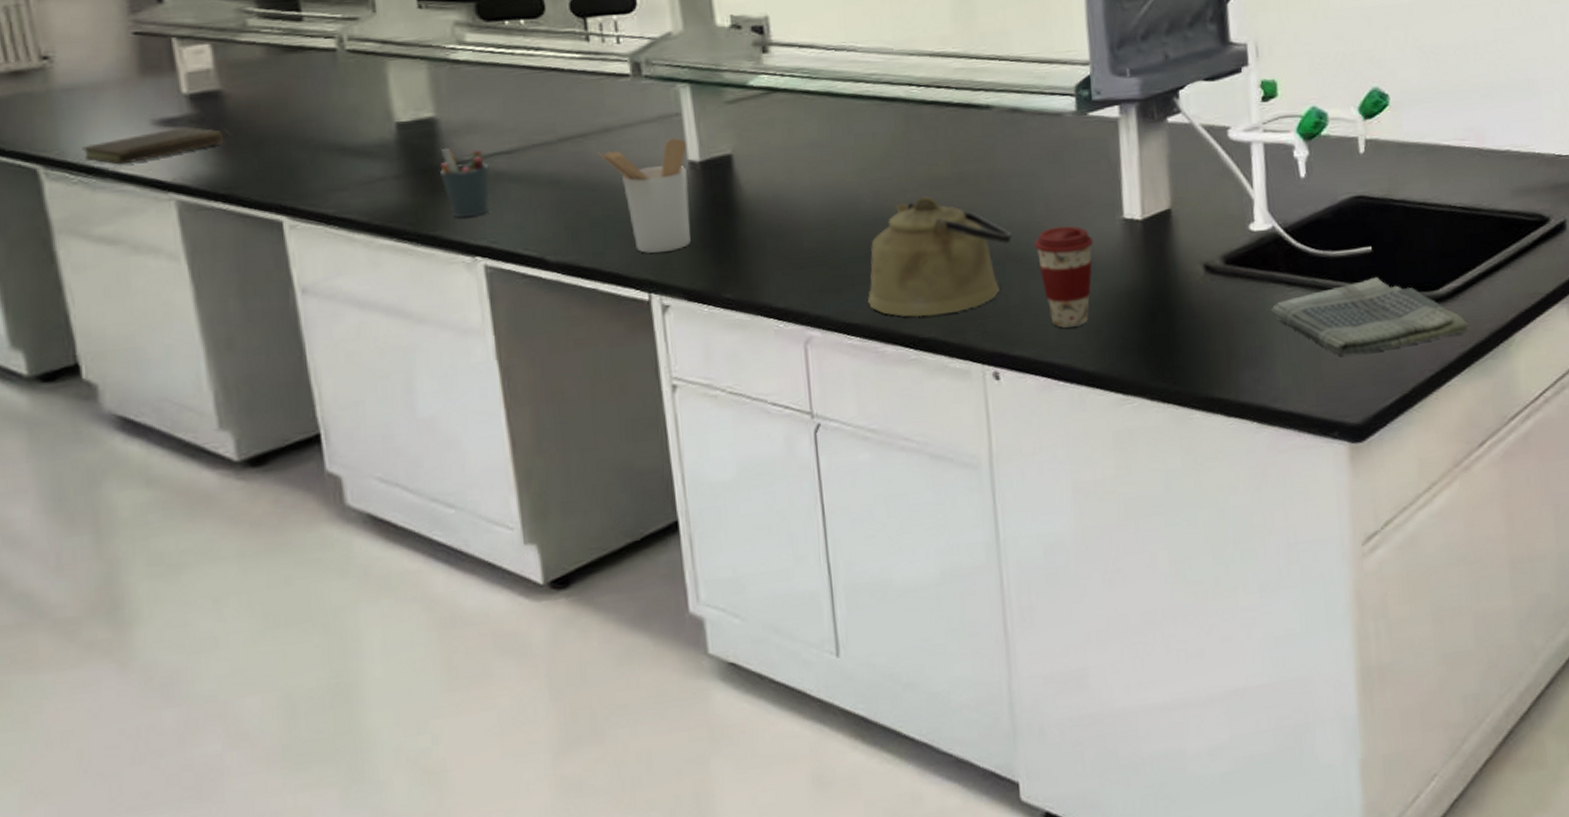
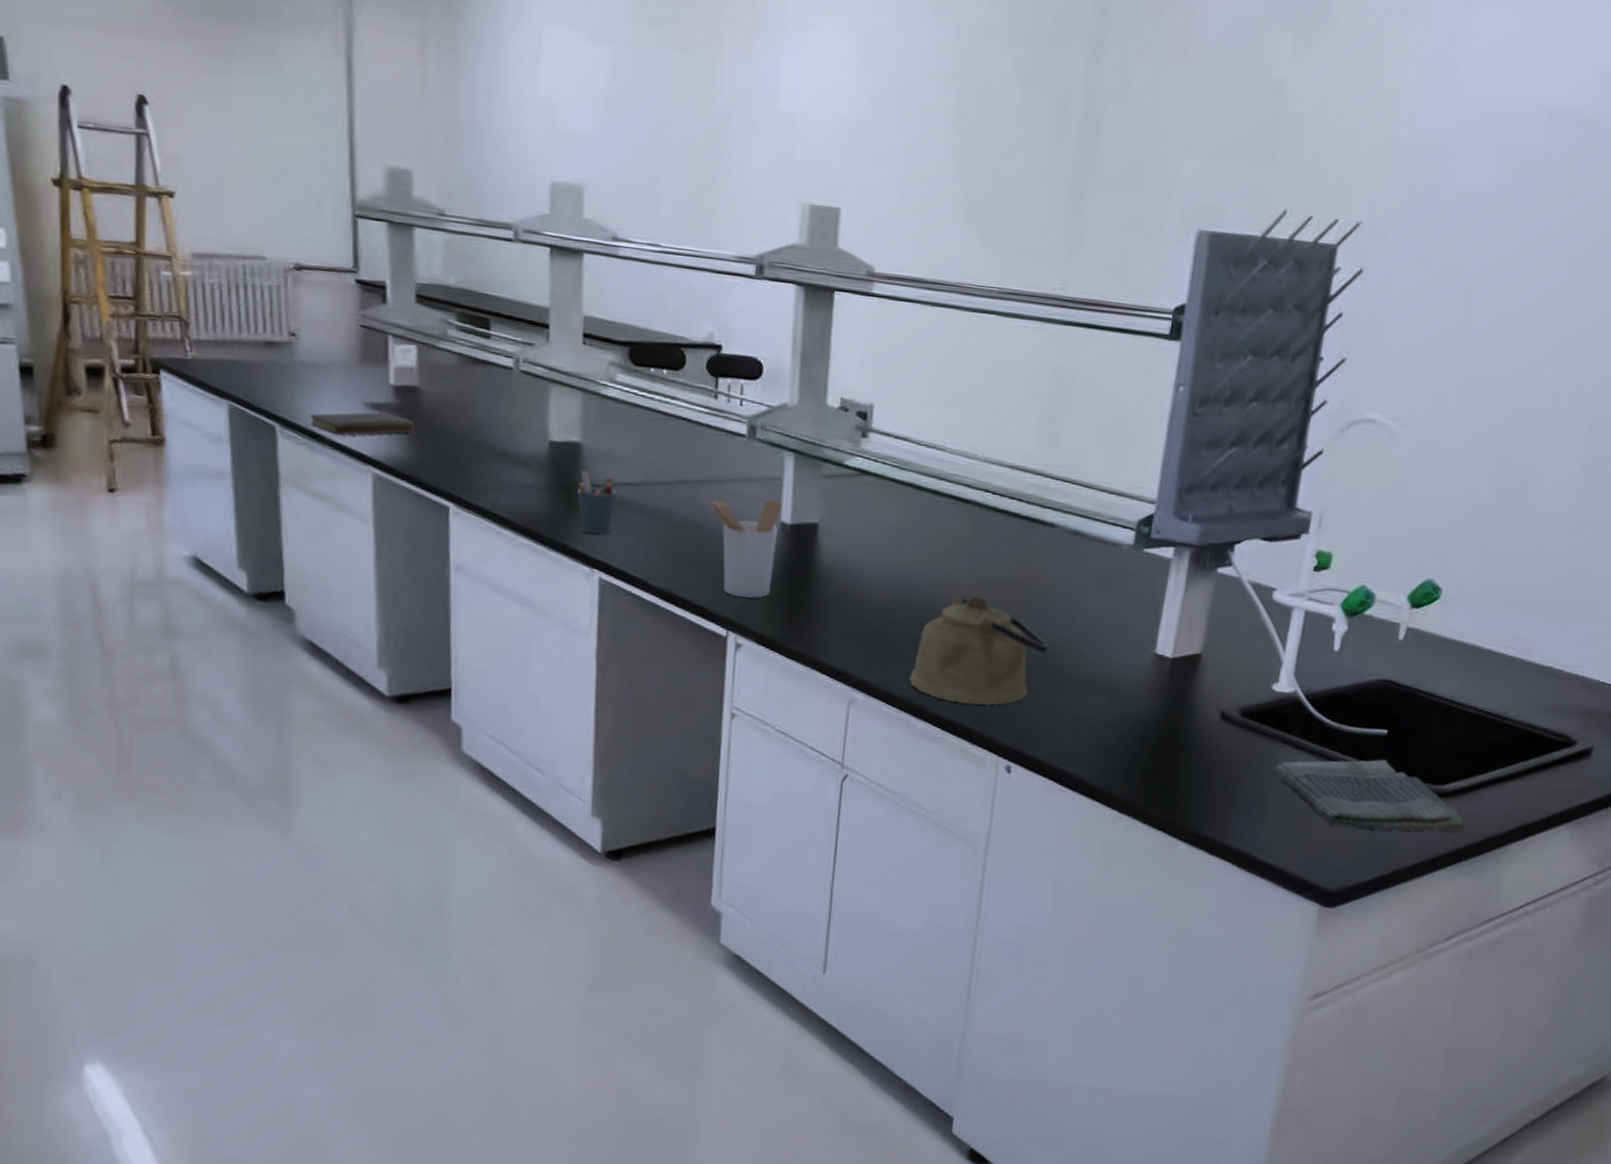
coffee cup: present [1034,226,1093,328] -> none [1067,647,1122,742]

